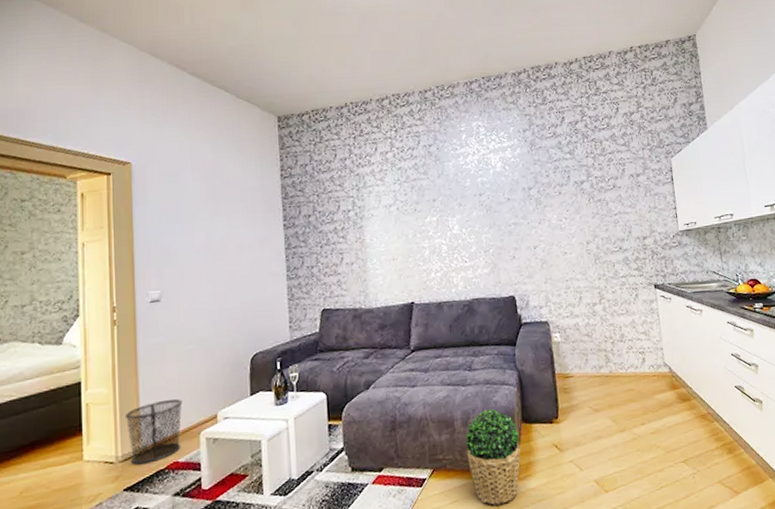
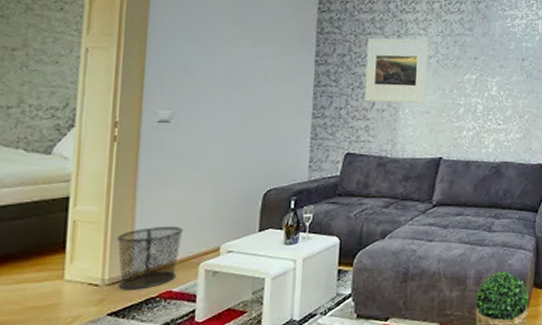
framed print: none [329,188,391,257] -> present [364,38,428,104]

